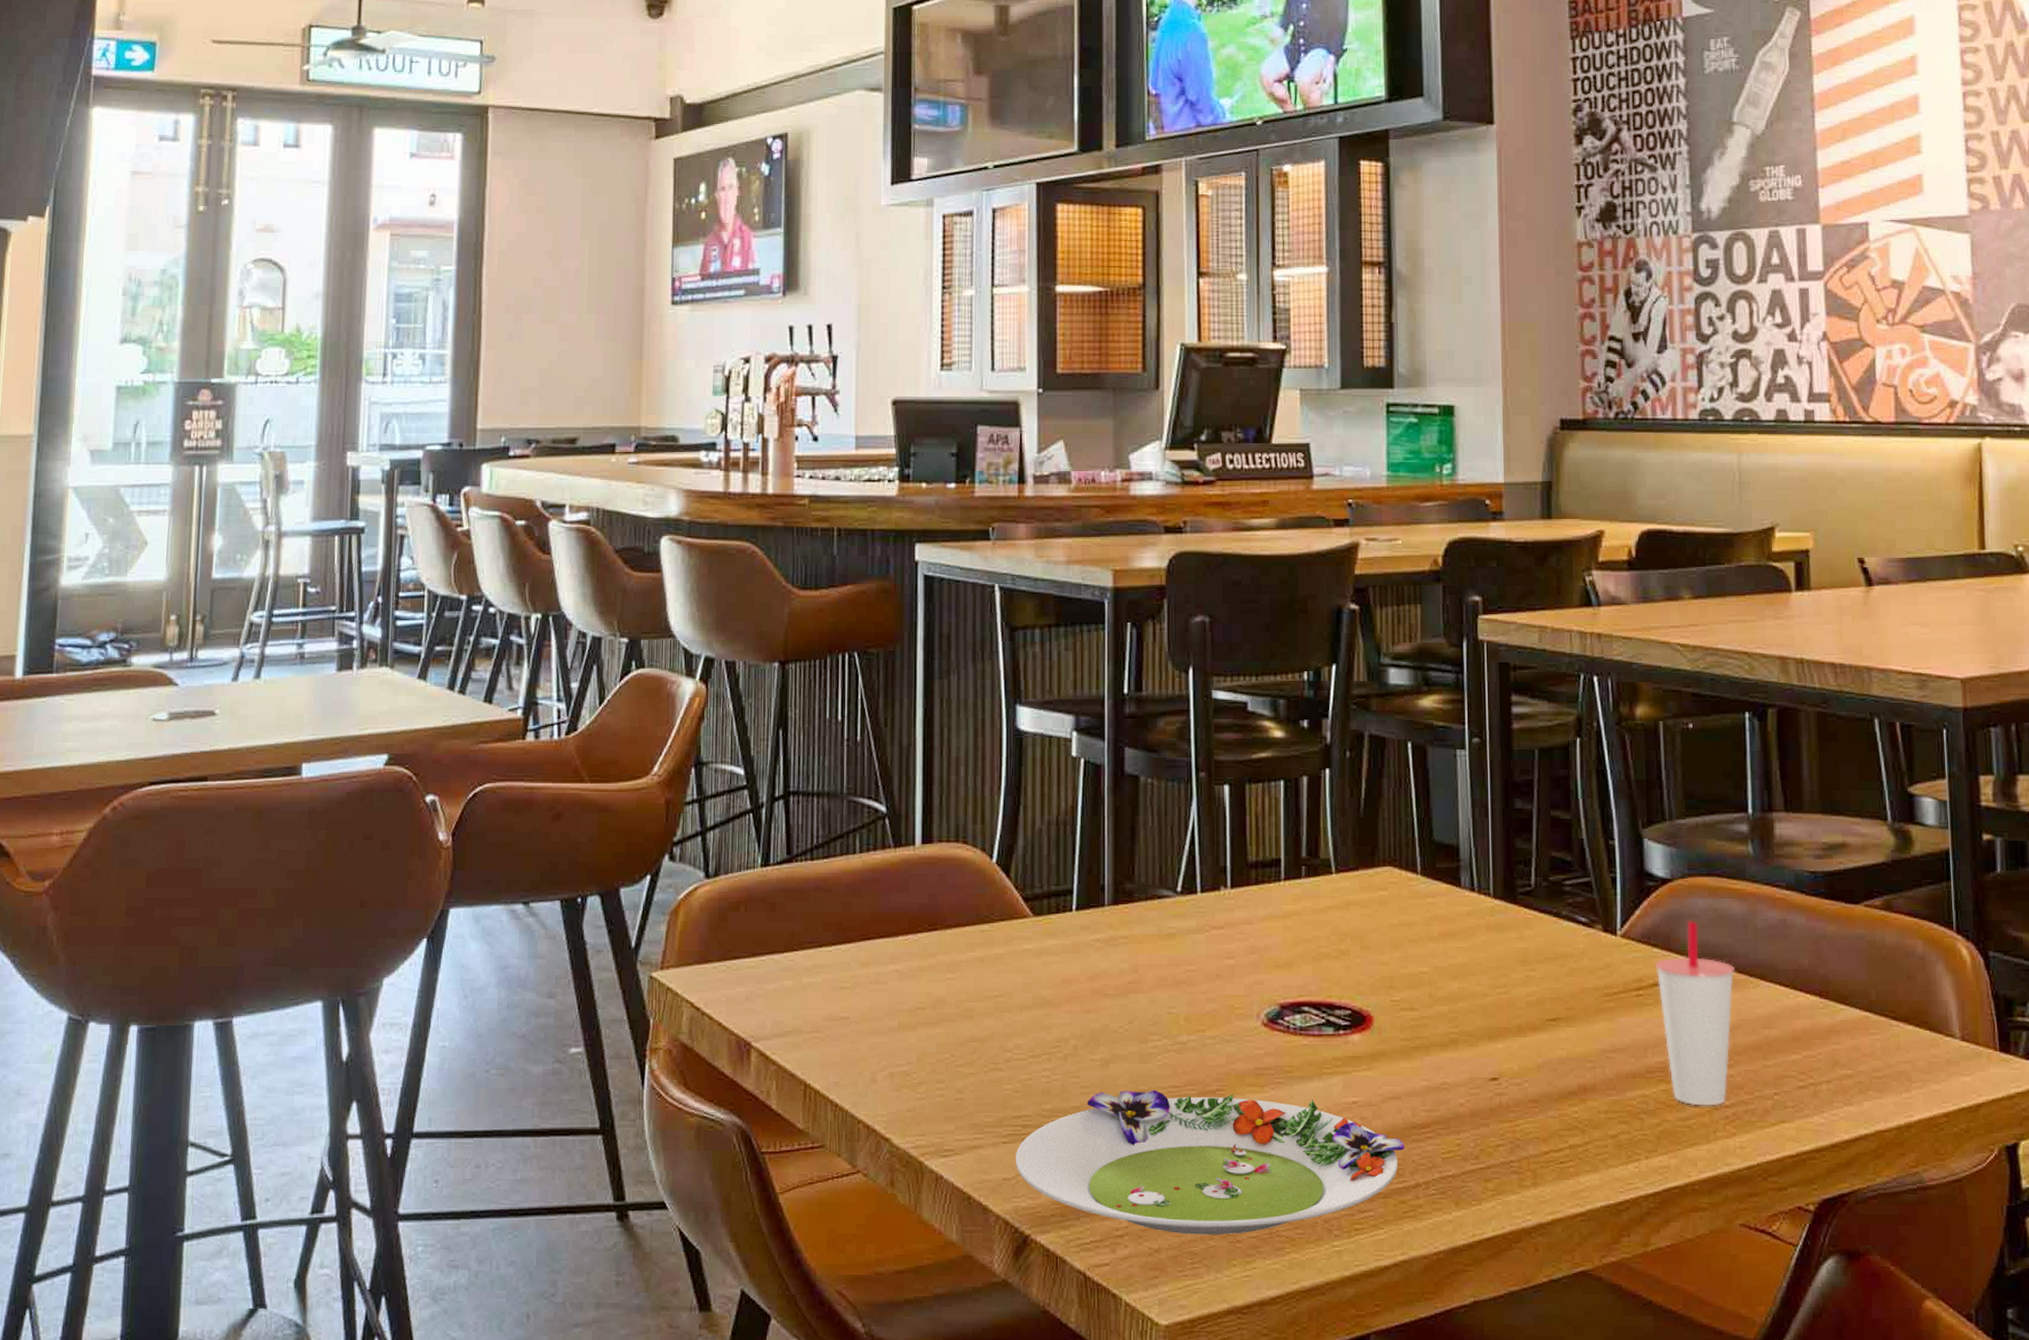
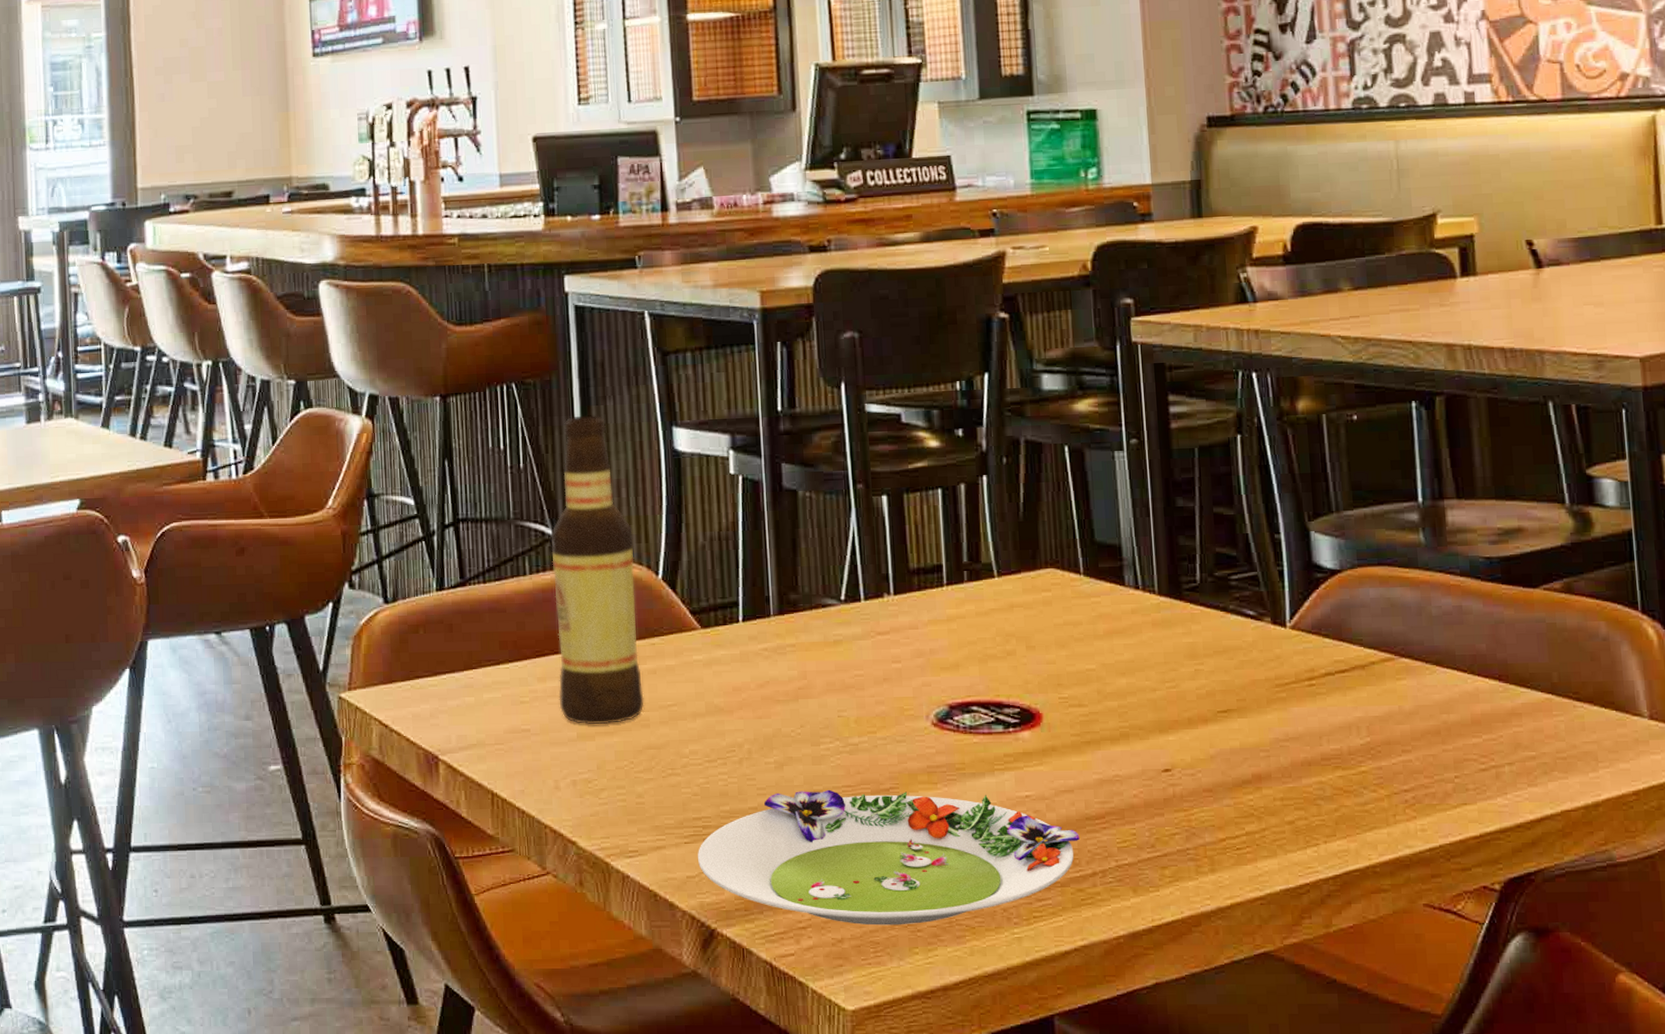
bottle: none [881,689,970,1015] -> present [550,415,645,725]
cup: present [1654,920,1735,1106] -> none [1326,609,1410,791]

